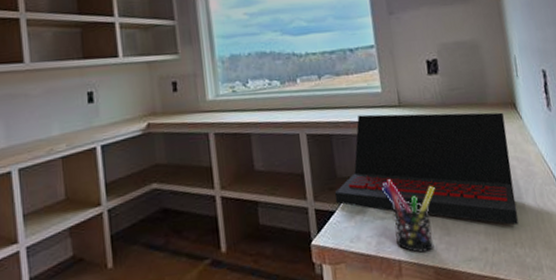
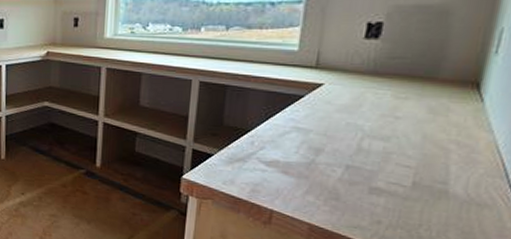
laptop: present [334,112,519,226] -> none [216,71,457,209]
pen holder: present [381,179,435,253] -> none [269,136,335,210]

